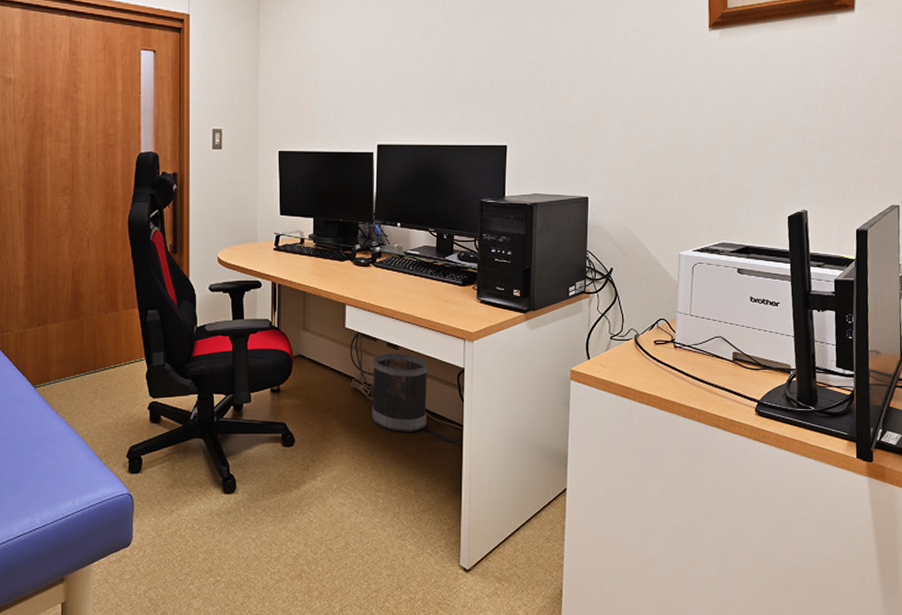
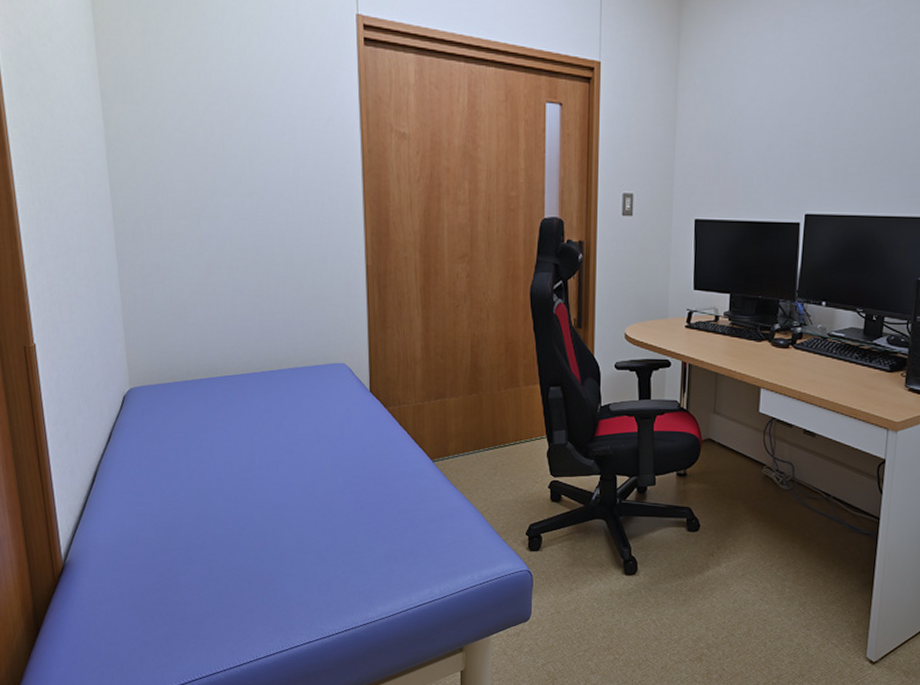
wastebasket: present [372,353,428,432] -> none [782,440,846,523]

